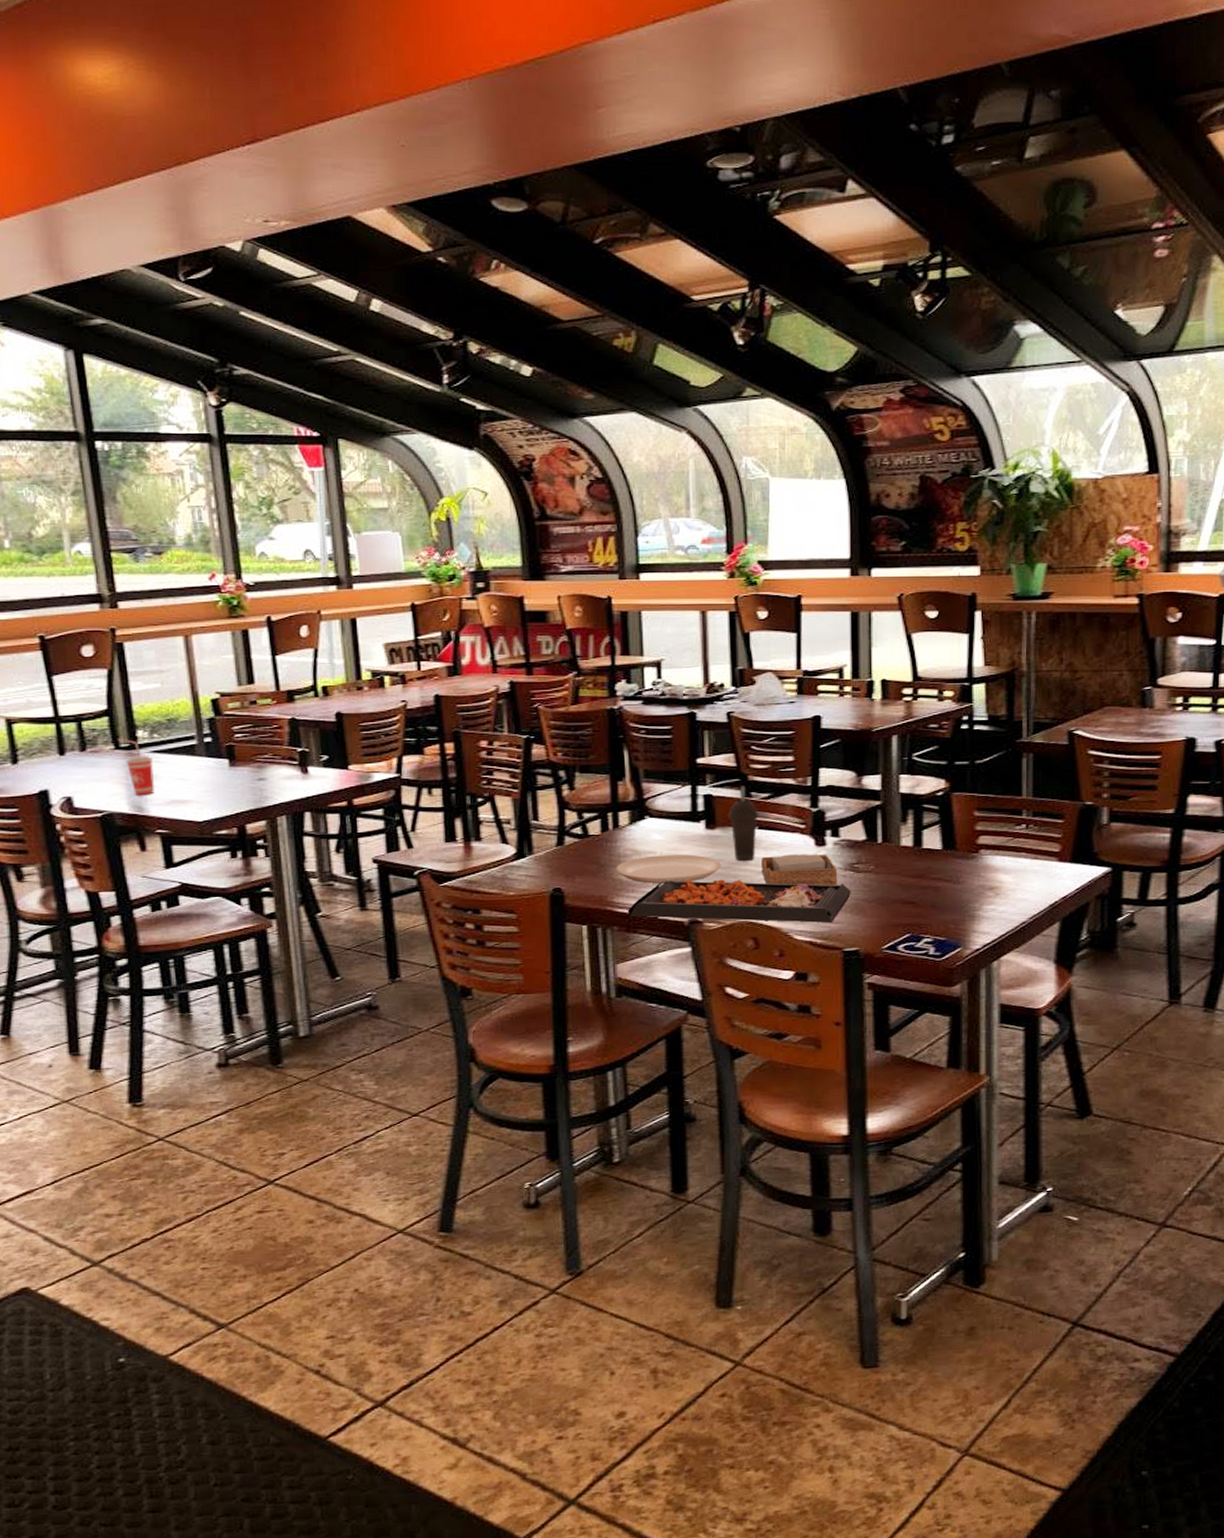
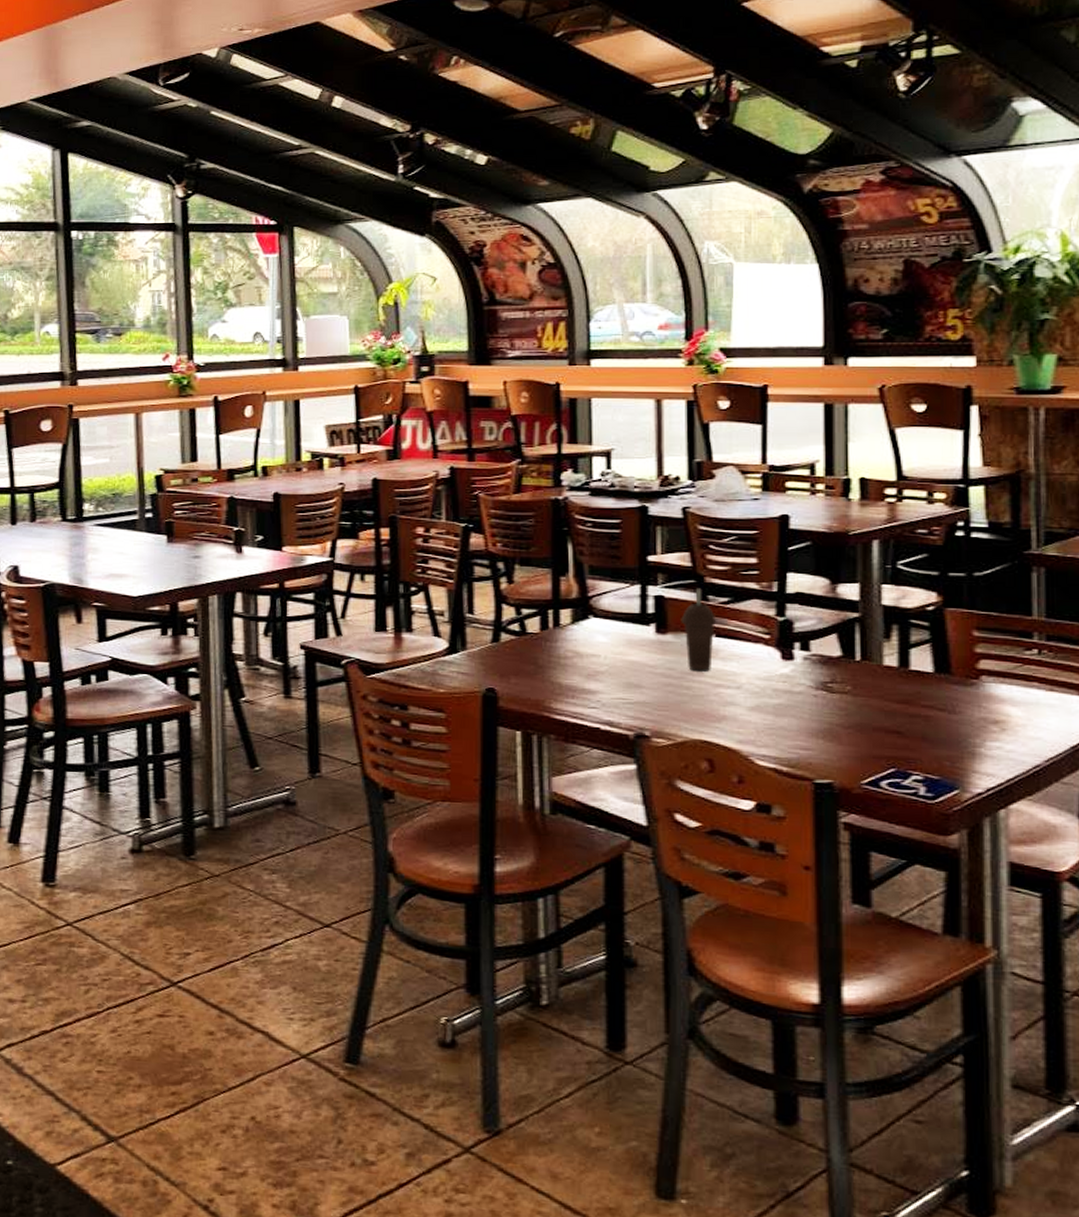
beverage cup: present [117,738,154,795] -> none [65,510,96,567]
plate: present [616,854,722,884] -> none [555,659,673,692]
food tray: present [627,879,851,923] -> none [566,686,824,749]
napkin holder: present [761,854,837,886] -> none [719,667,807,707]

